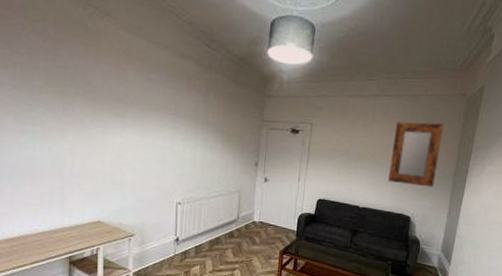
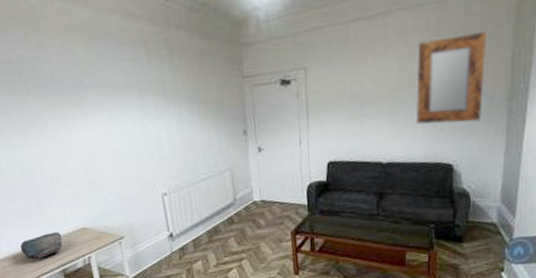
rock: none [32,221,76,243] -> present [20,232,63,258]

